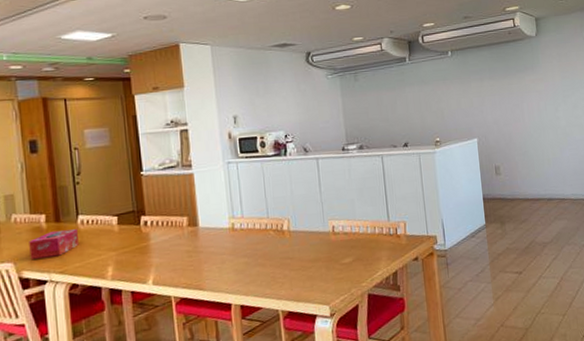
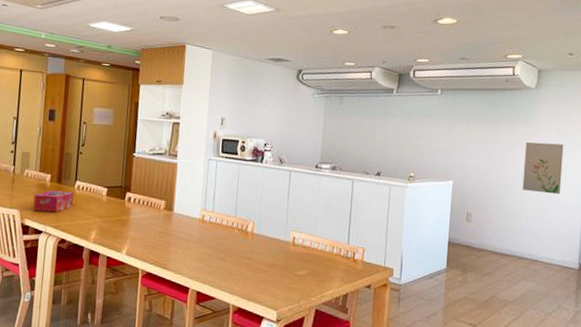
wall art: none [536,85,574,135] -> present [522,142,564,195]

